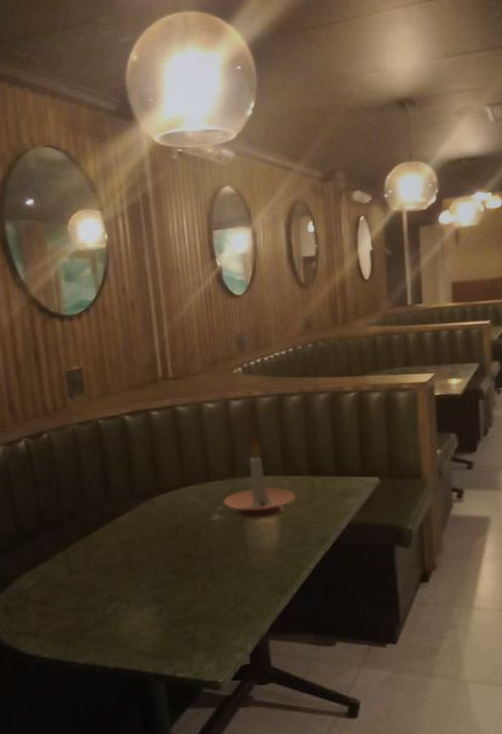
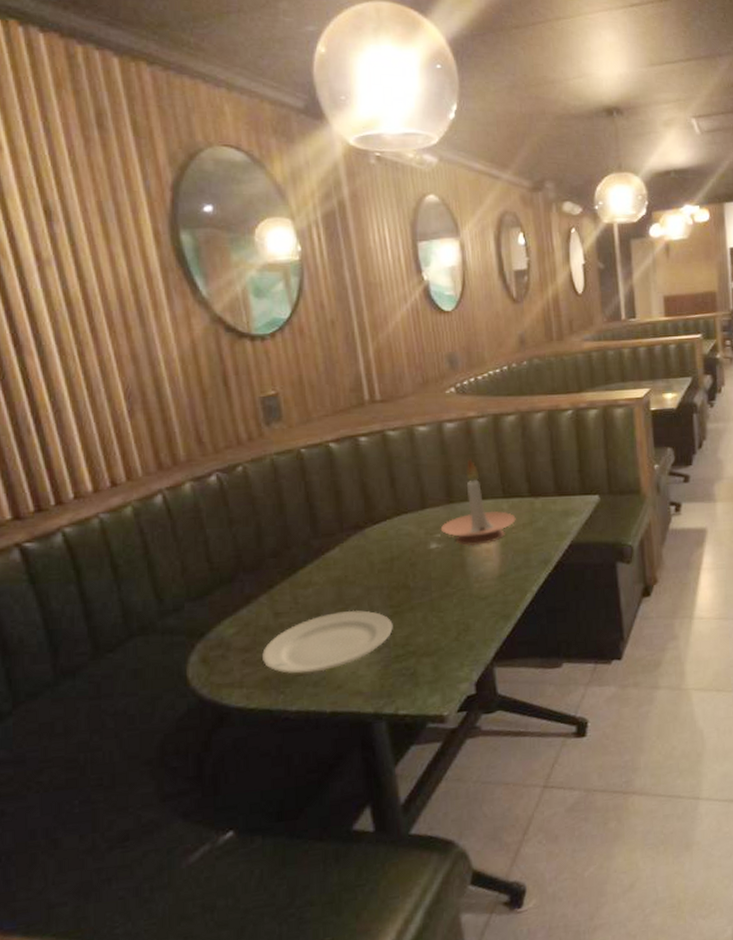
plate: none [56,573,175,629] -> present [262,610,393,674]

